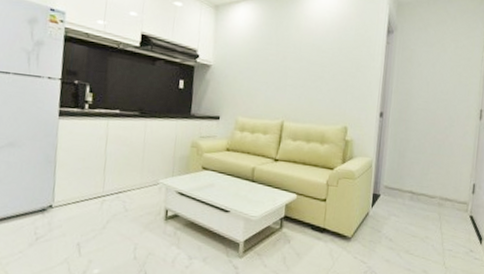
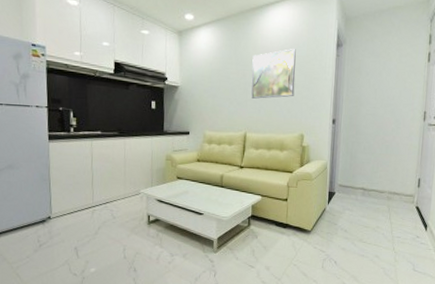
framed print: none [291,31,343,85] -> present [251,48,296,99]

